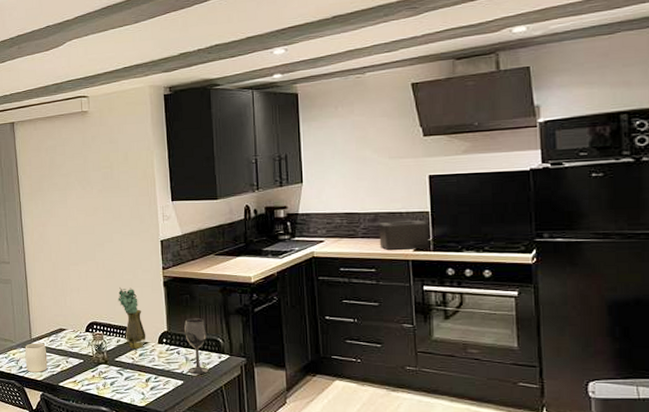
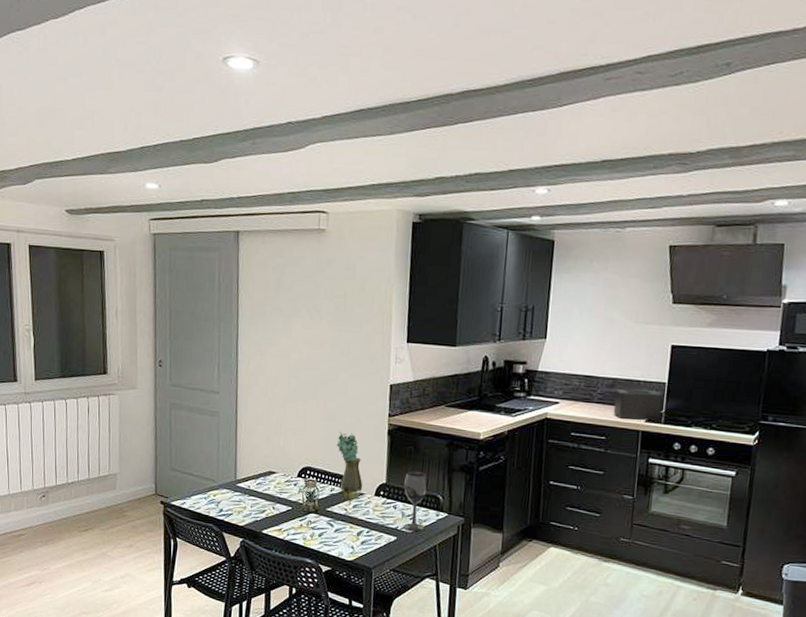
mug: present [25,343,48,372] -> none [227,484,252,517]

